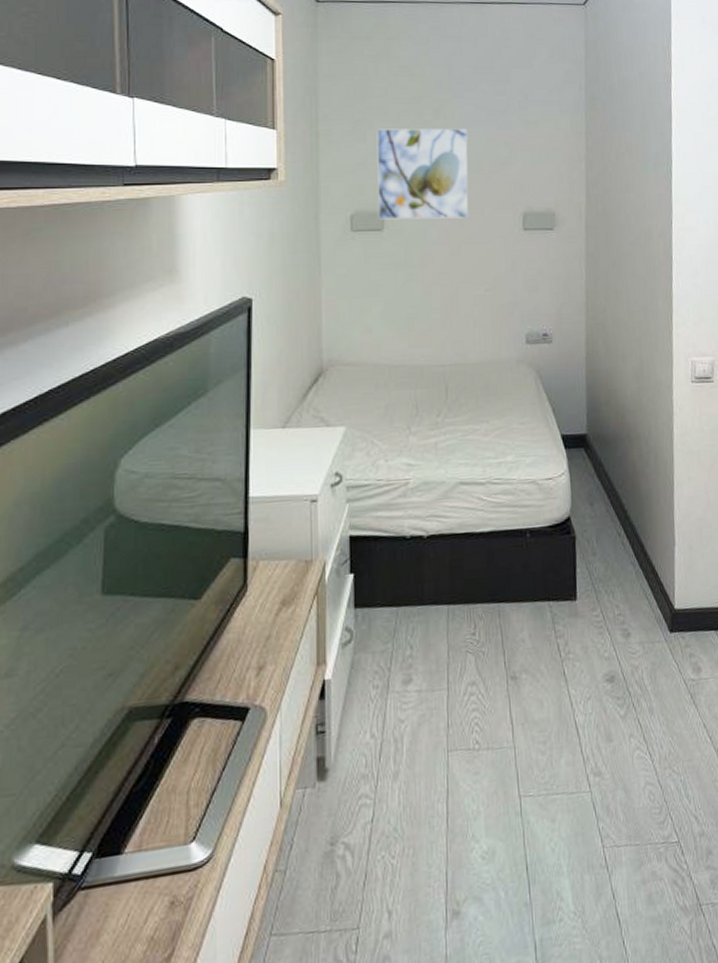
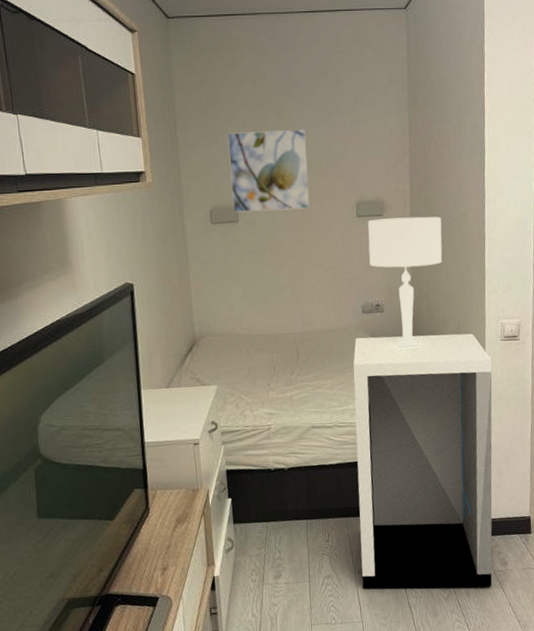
nightstand: none [513,372,682,702] -> present [353,333,492,589]
table lamp: none [535,232,623,388] -> present [367,216,442,349]

